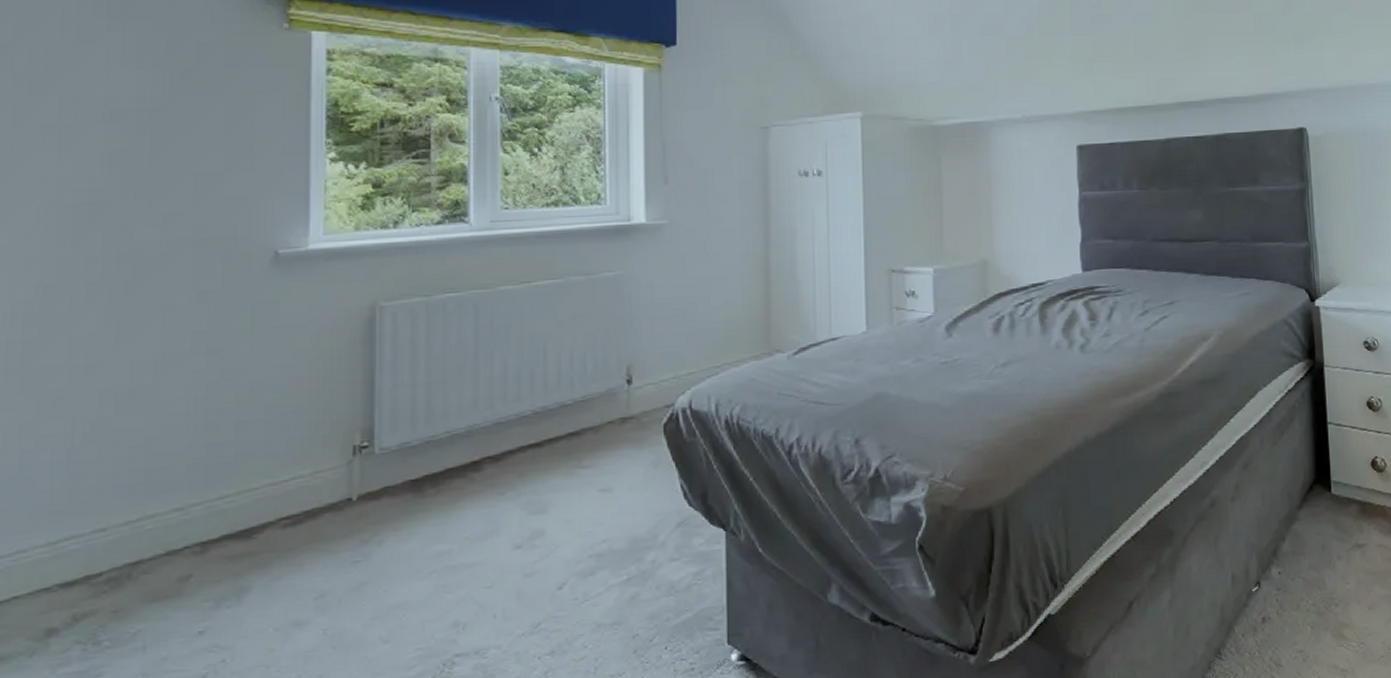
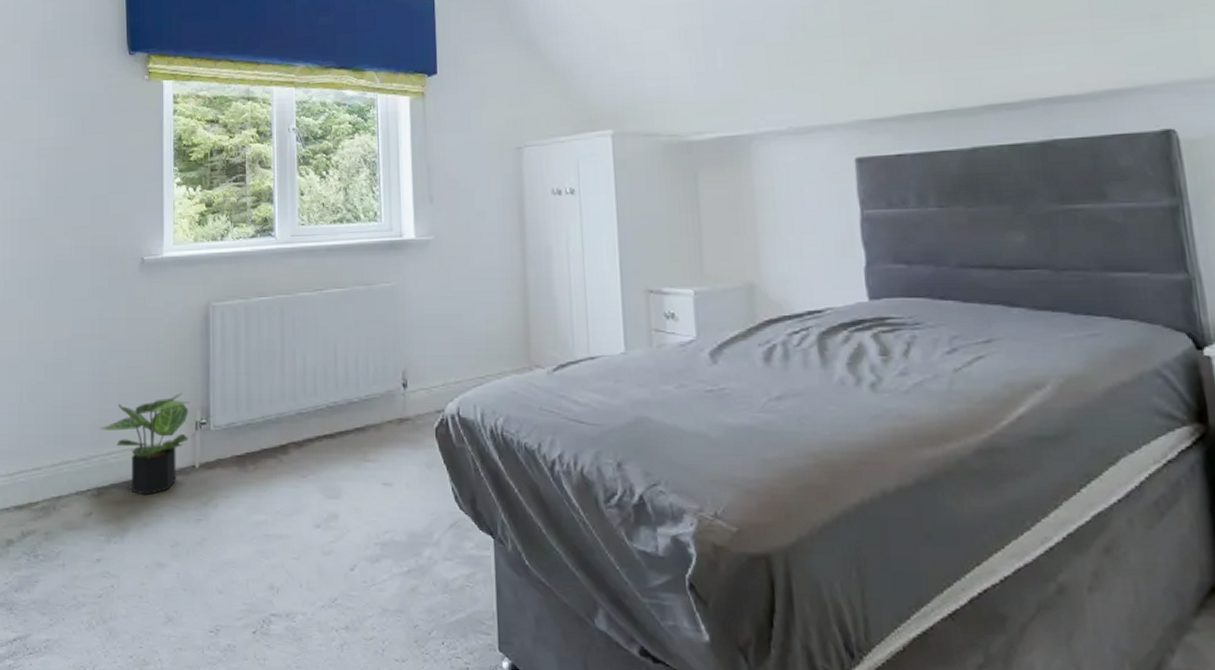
potted plant: none [206,412,346,543] -> present [100,392,190,496]

